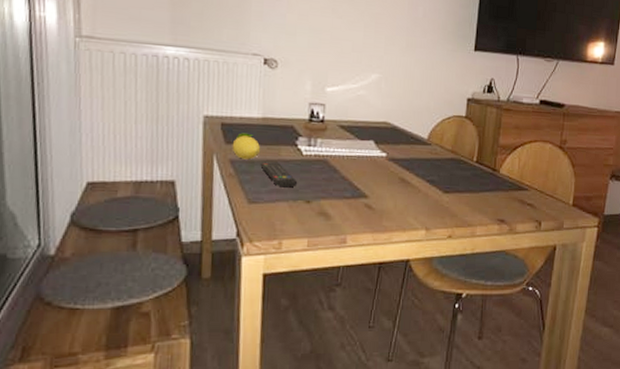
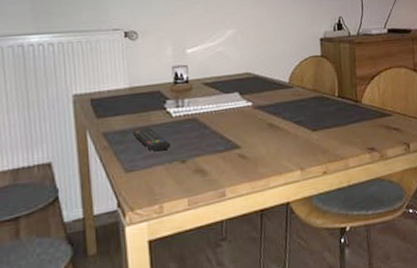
fruit: present [232,133,261,160] -> none [103,104,132,131]

